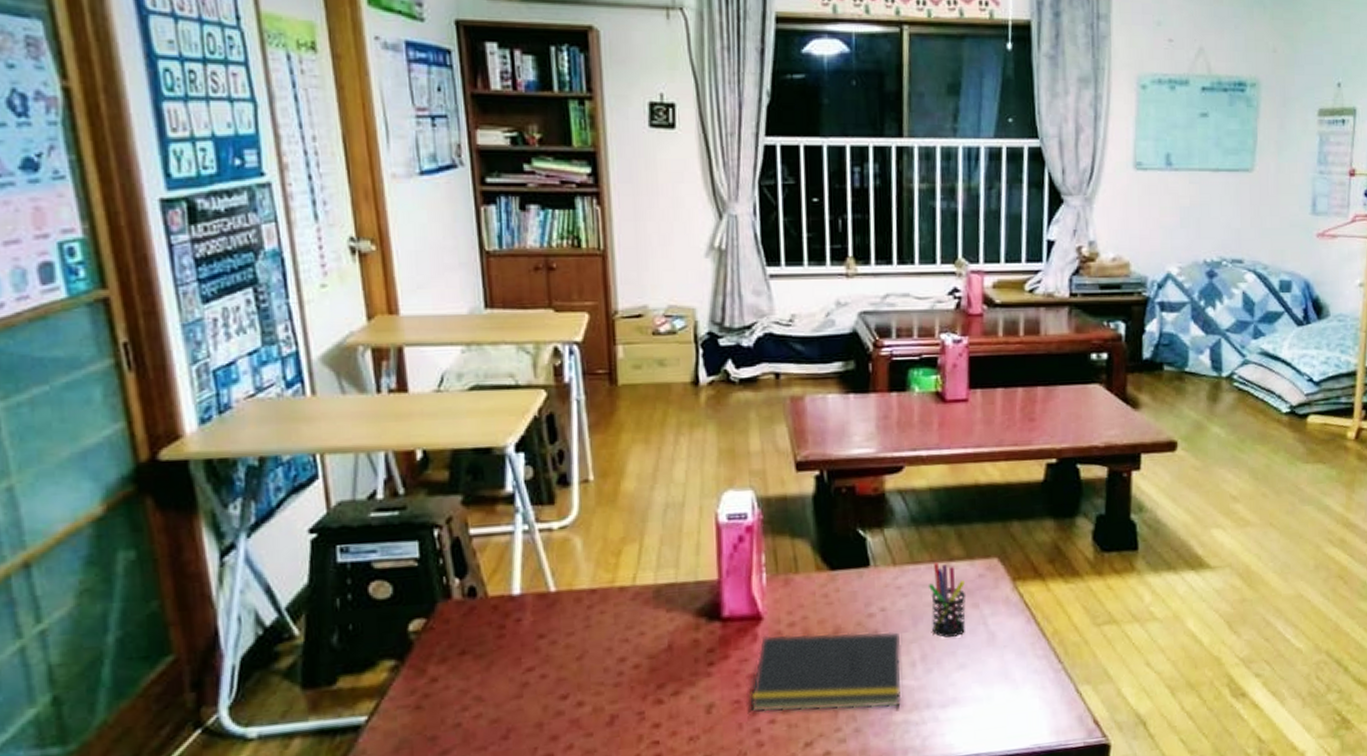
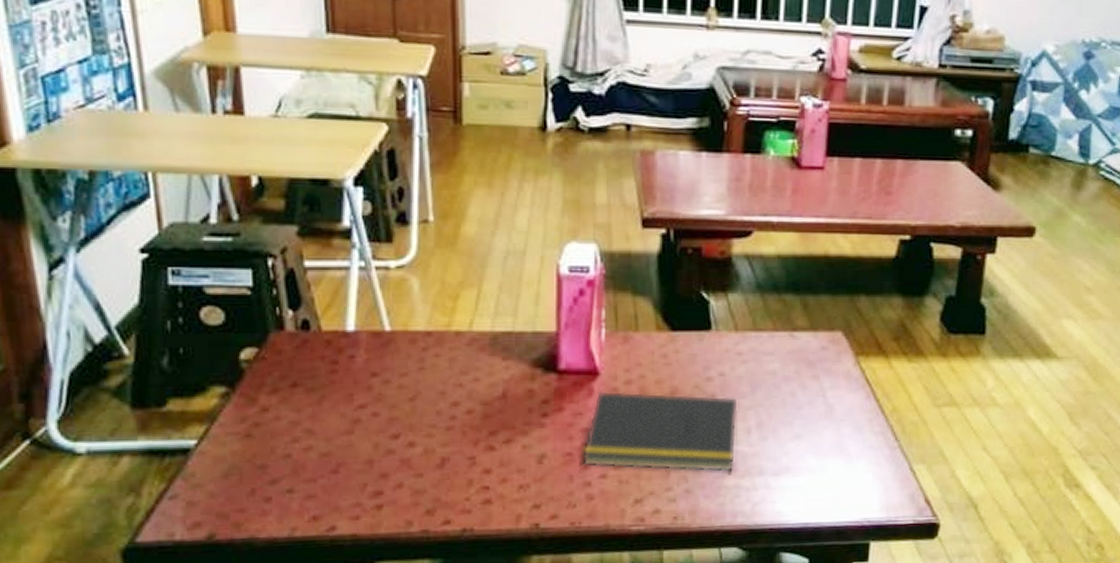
pen holder: present [929,562,967,638] -> none [770,331,807,407]

